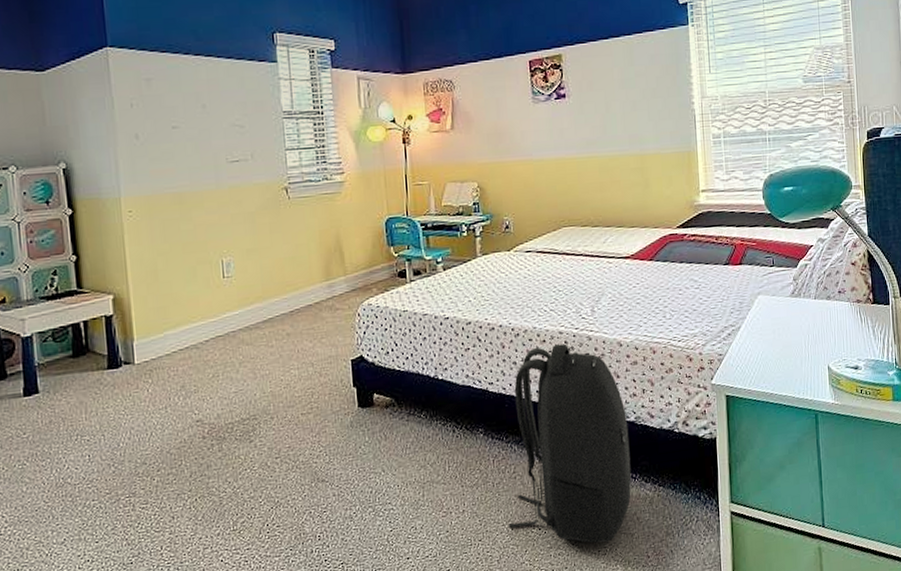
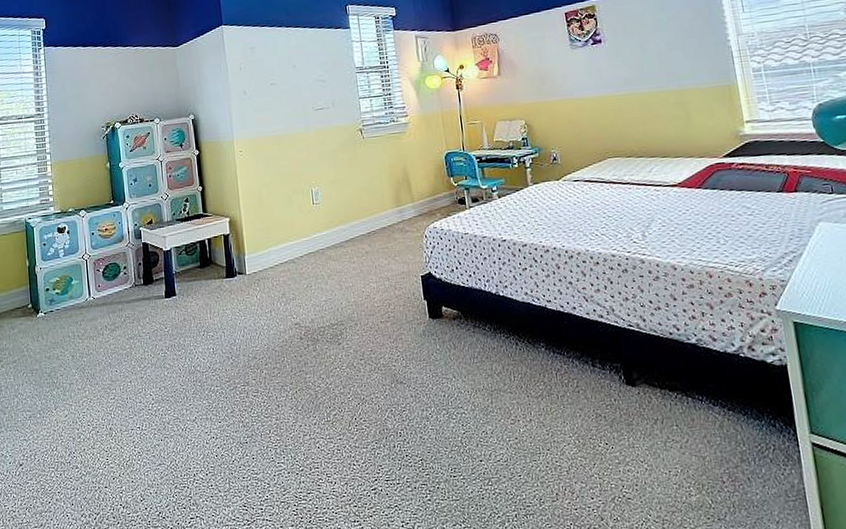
backpack: present [508,343,632,543] -> none [572,266,699,463]

